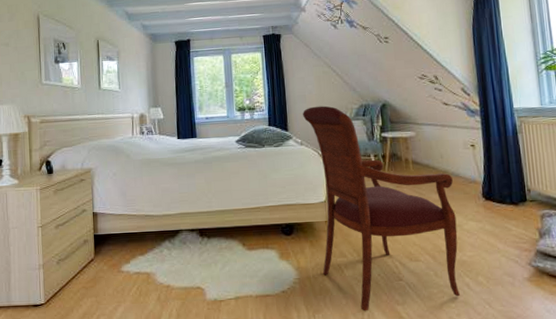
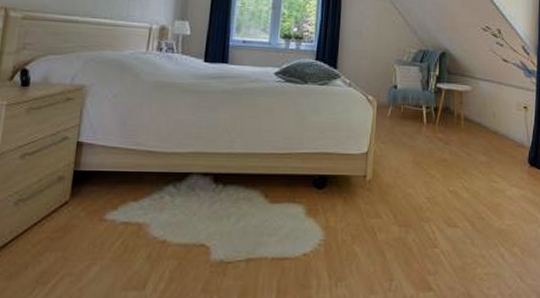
armchair: present [303,105,460,312] -> none [353,44,502,281]

